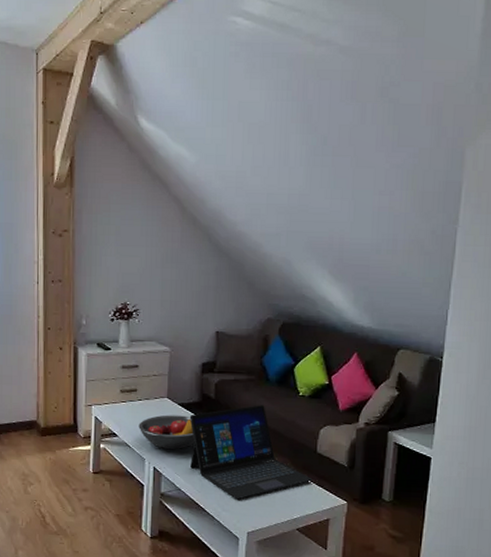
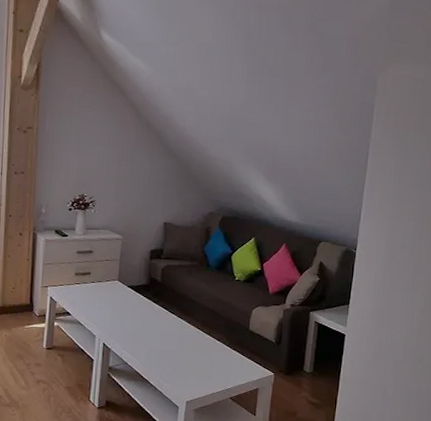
fruit bowl: present [138,415,195,449] -> none [91,296,142,327]
laptop: present [189,405,313,500] -> none [137,288,245,372]

